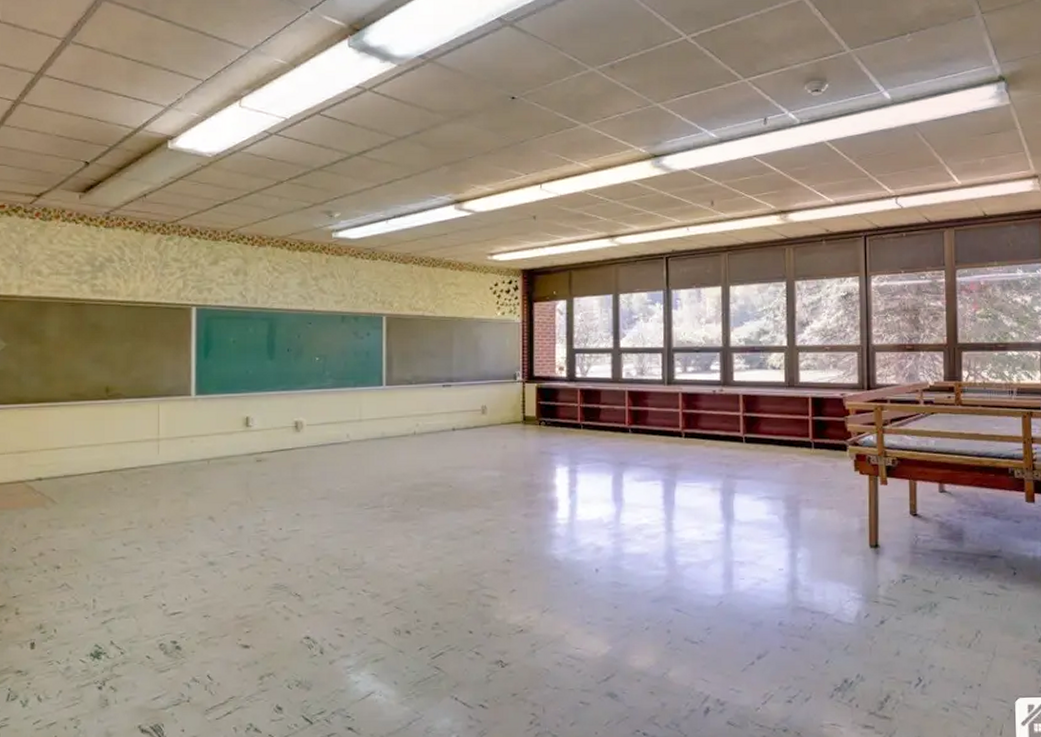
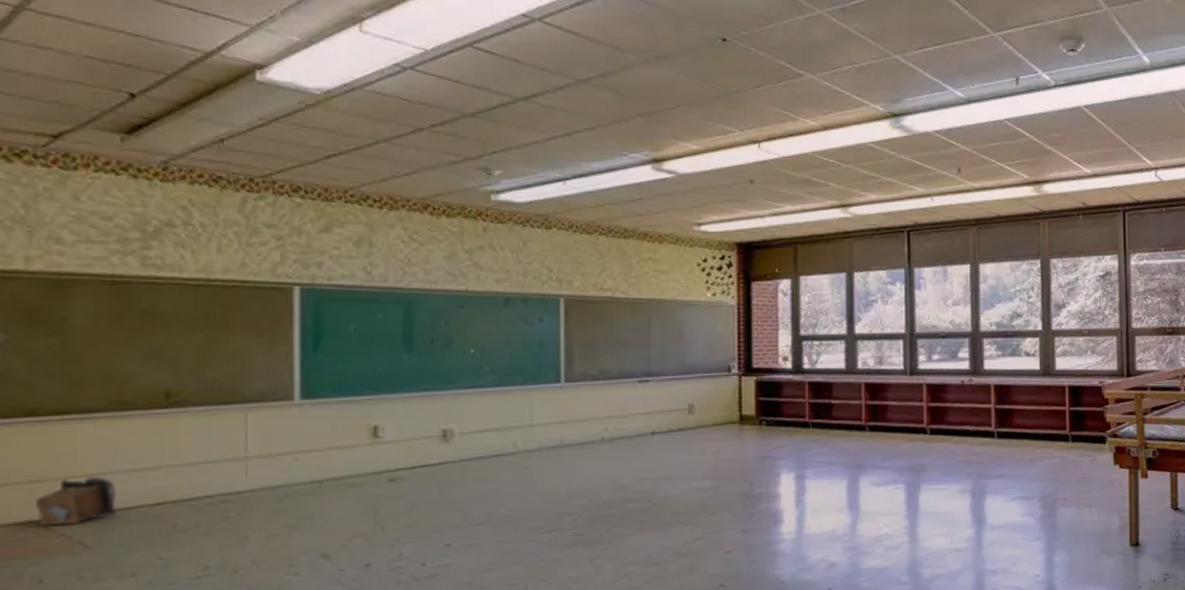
wooden crate: none [22,450,73,486] -> present [34,476,116,527]

